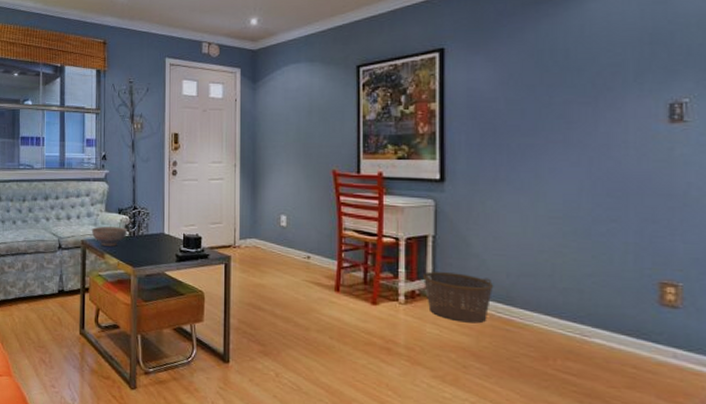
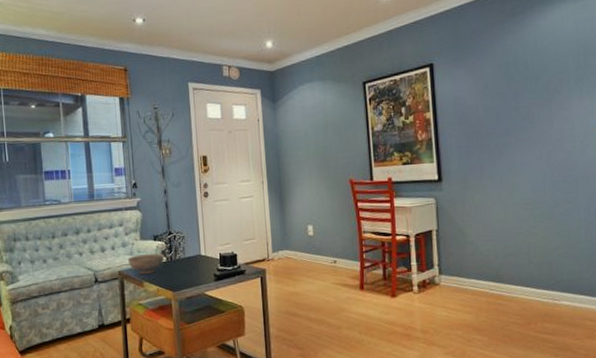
basket: present [422,271,493,324] -> none [430,260,486,303]

